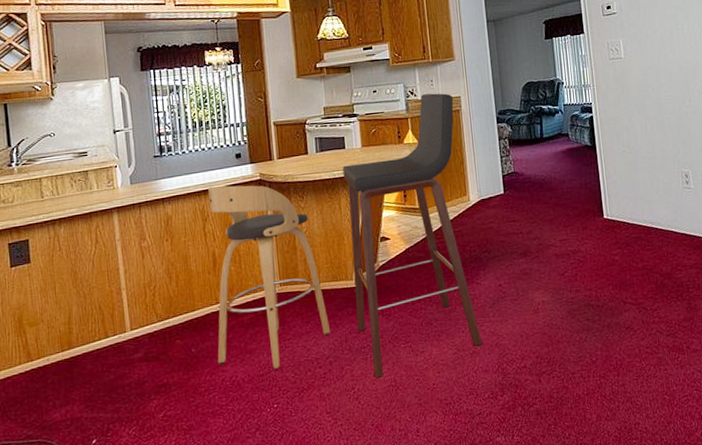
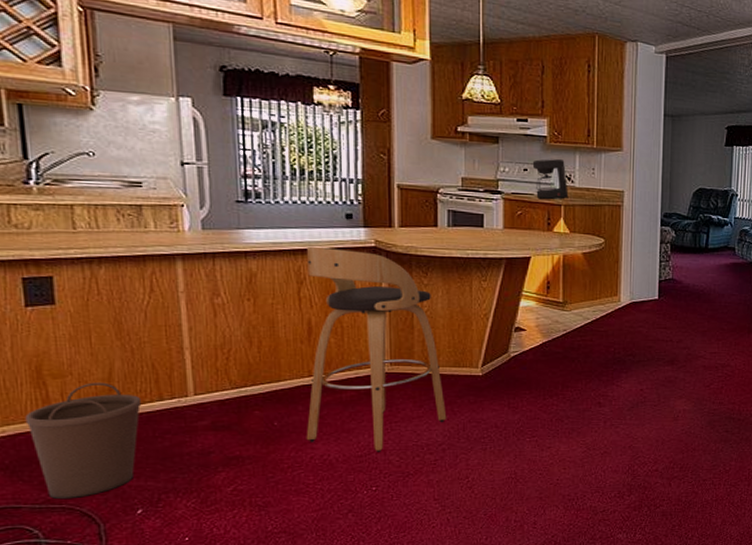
basket: none [11,326,93,435] -> present [25,382,142,500]
bar stool: present [342,93,483,379] -> none [478,182,616,470]
coffee maker: none [379,77,413,116] -> present [532,159,569,200]

